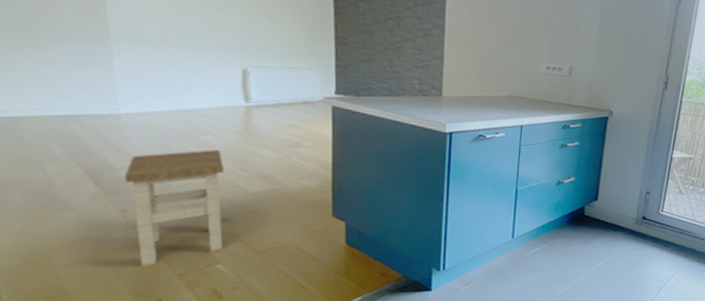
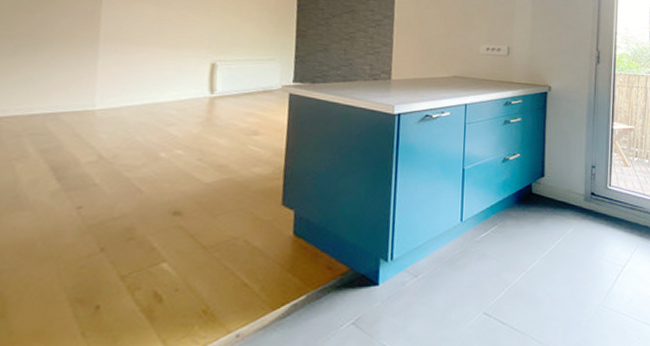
stool: present [124,149,224,267] -> none [85,140,183,268]

